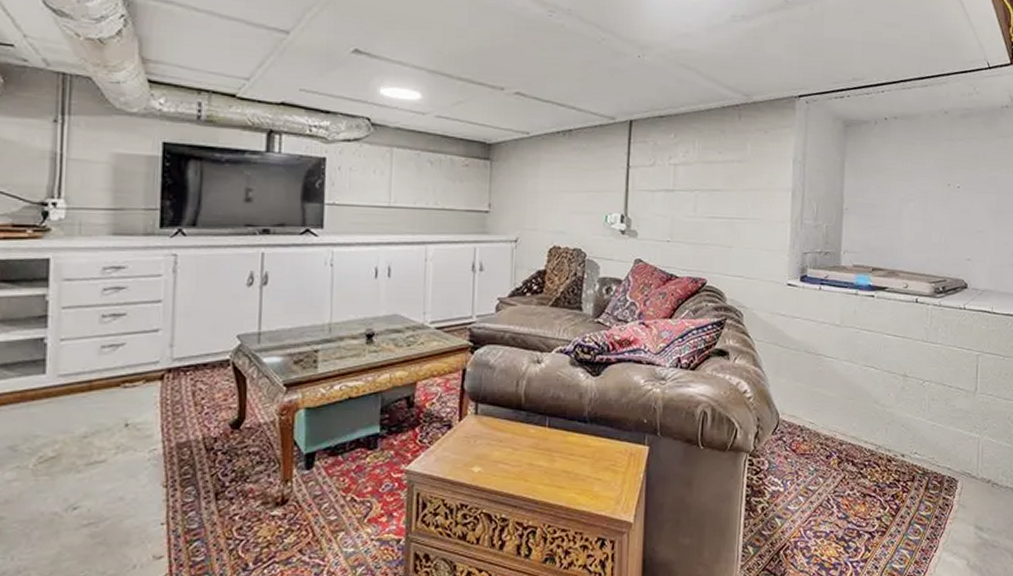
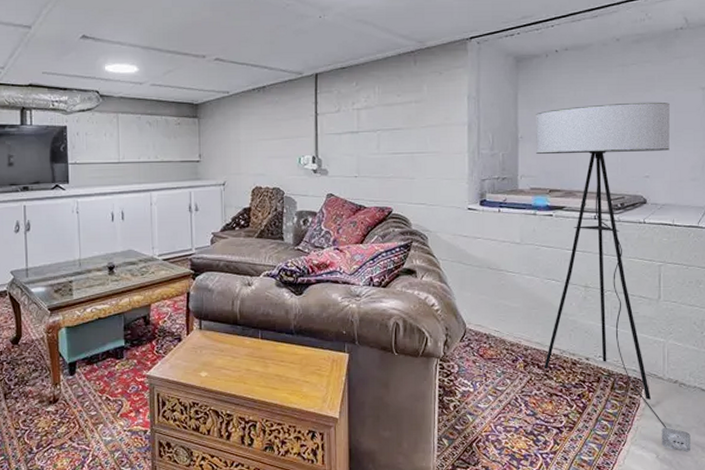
floor lamp: none [858,179,1001,558] -> present [536,102,690,452]

